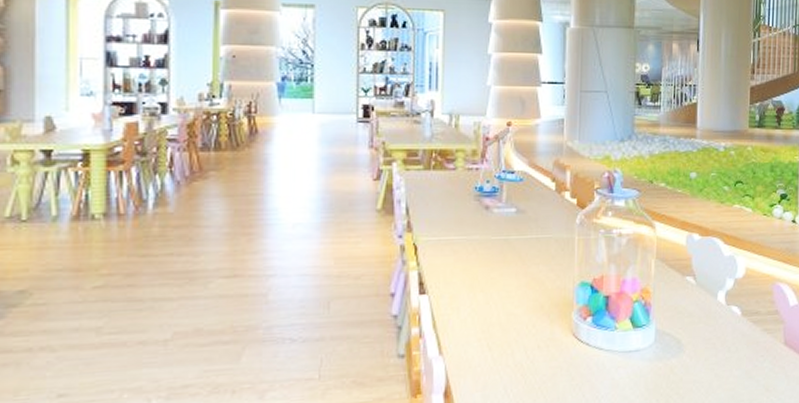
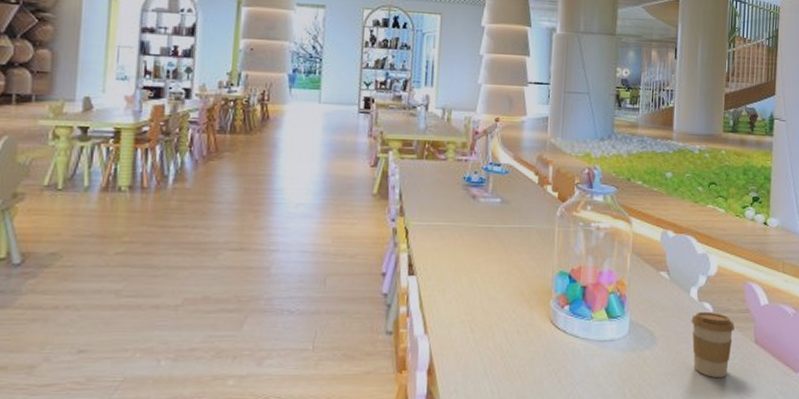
coffee cup: none [719,315,764,383] -> present [691,311,735,379]

